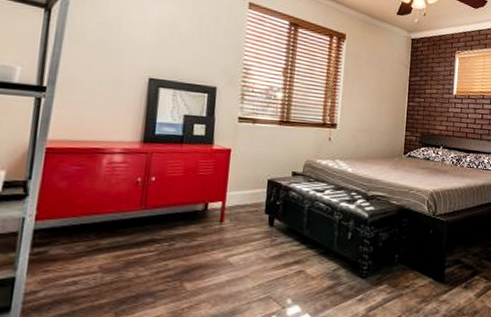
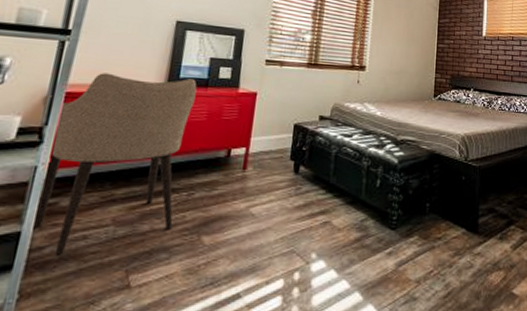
armchair: none [23,129,173,300] -> present [33,73,197,257]

